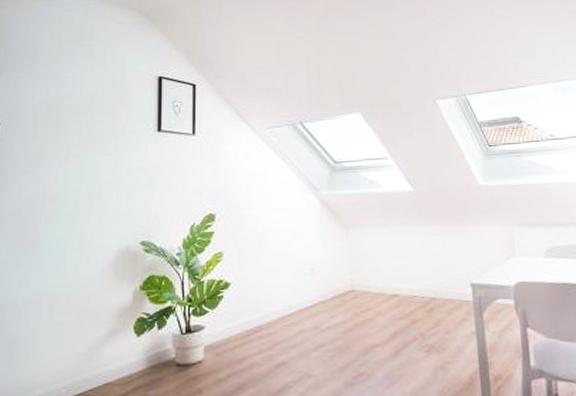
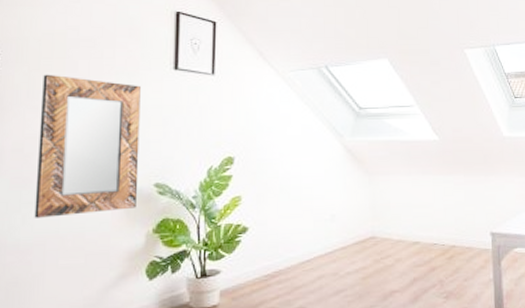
home mirror: none [31,140,127,278] -> present [34,74,141,218]

